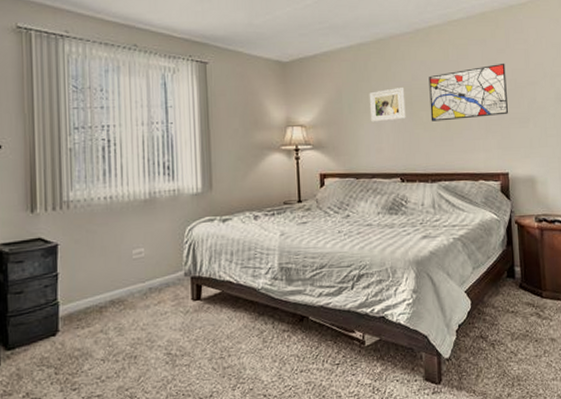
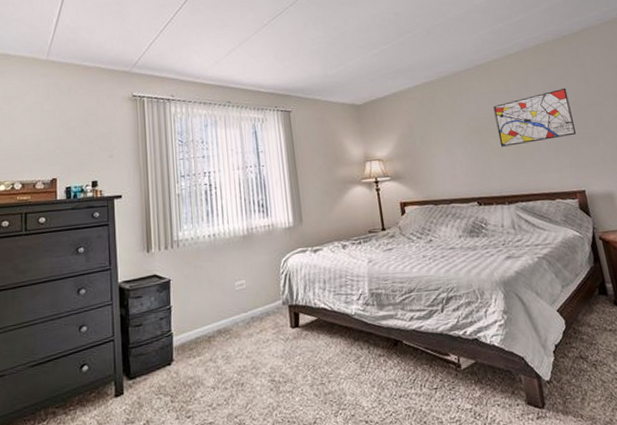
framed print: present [369,88,406,122] -> none [438,118,476,152]

